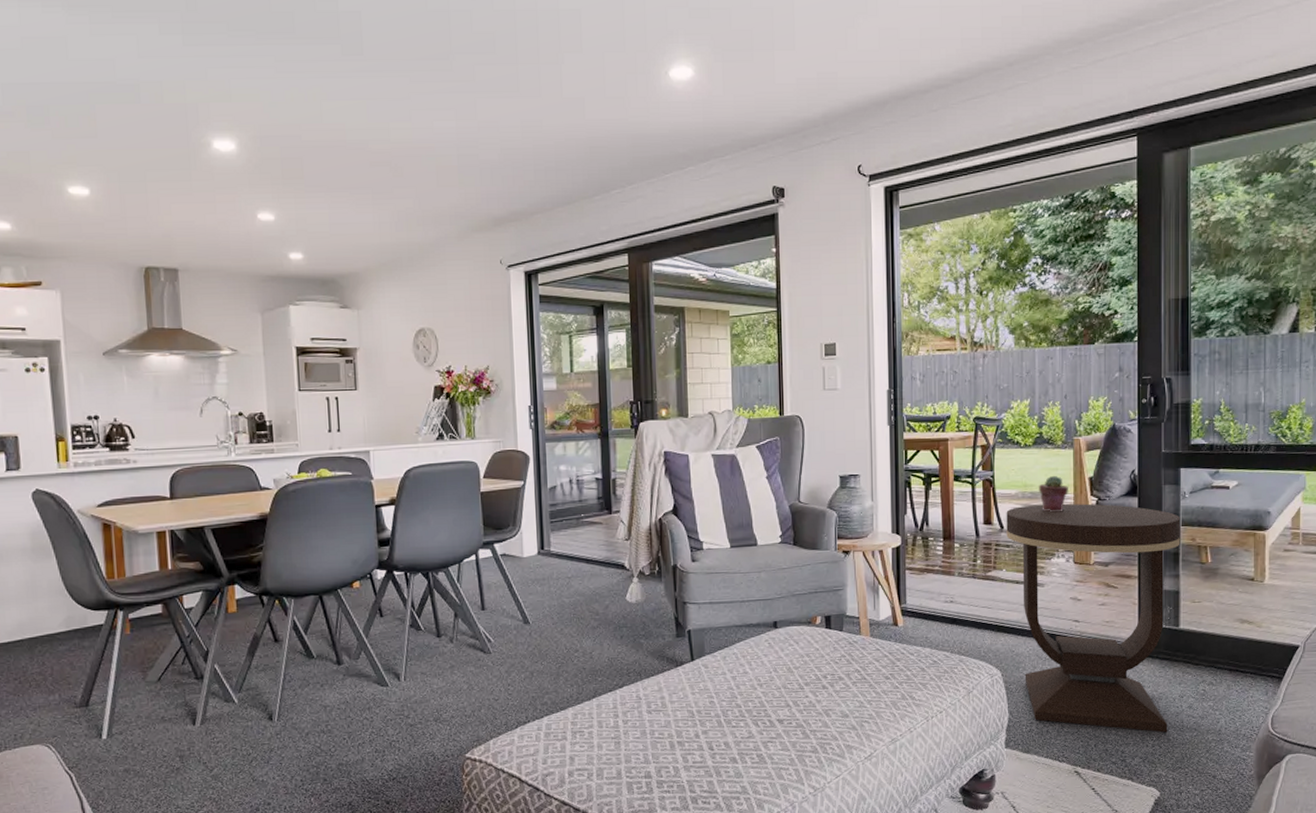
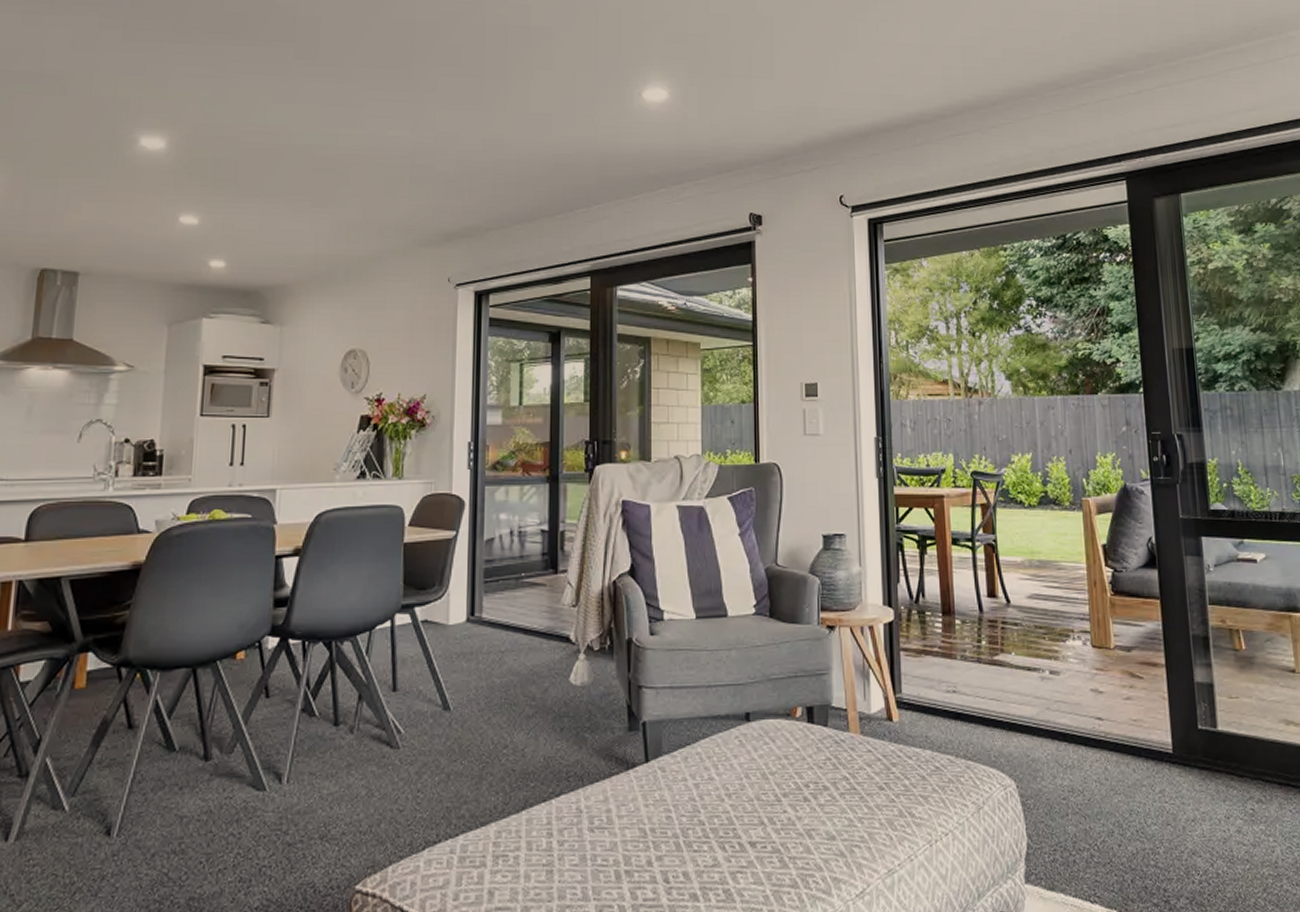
side table: present [1006,503,1181,733] -> none [1012,574,1216,865]
potted succulent: present [1039,476,1068,512] -> none [1047,542,1080,584]

